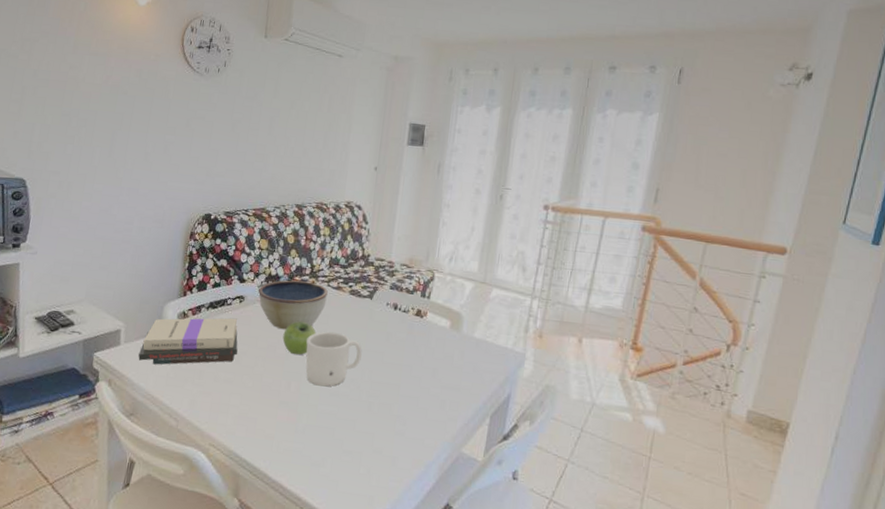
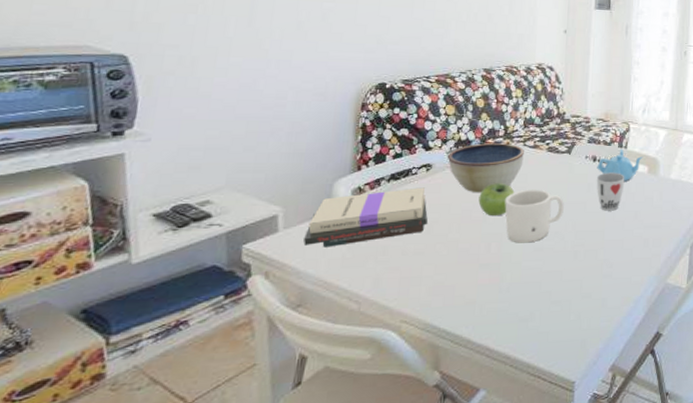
cup: none [395,322,426,365] -> present [596,172,625,211]
teapot: none [397,298,447,335] -> present [597,148,643,182]

